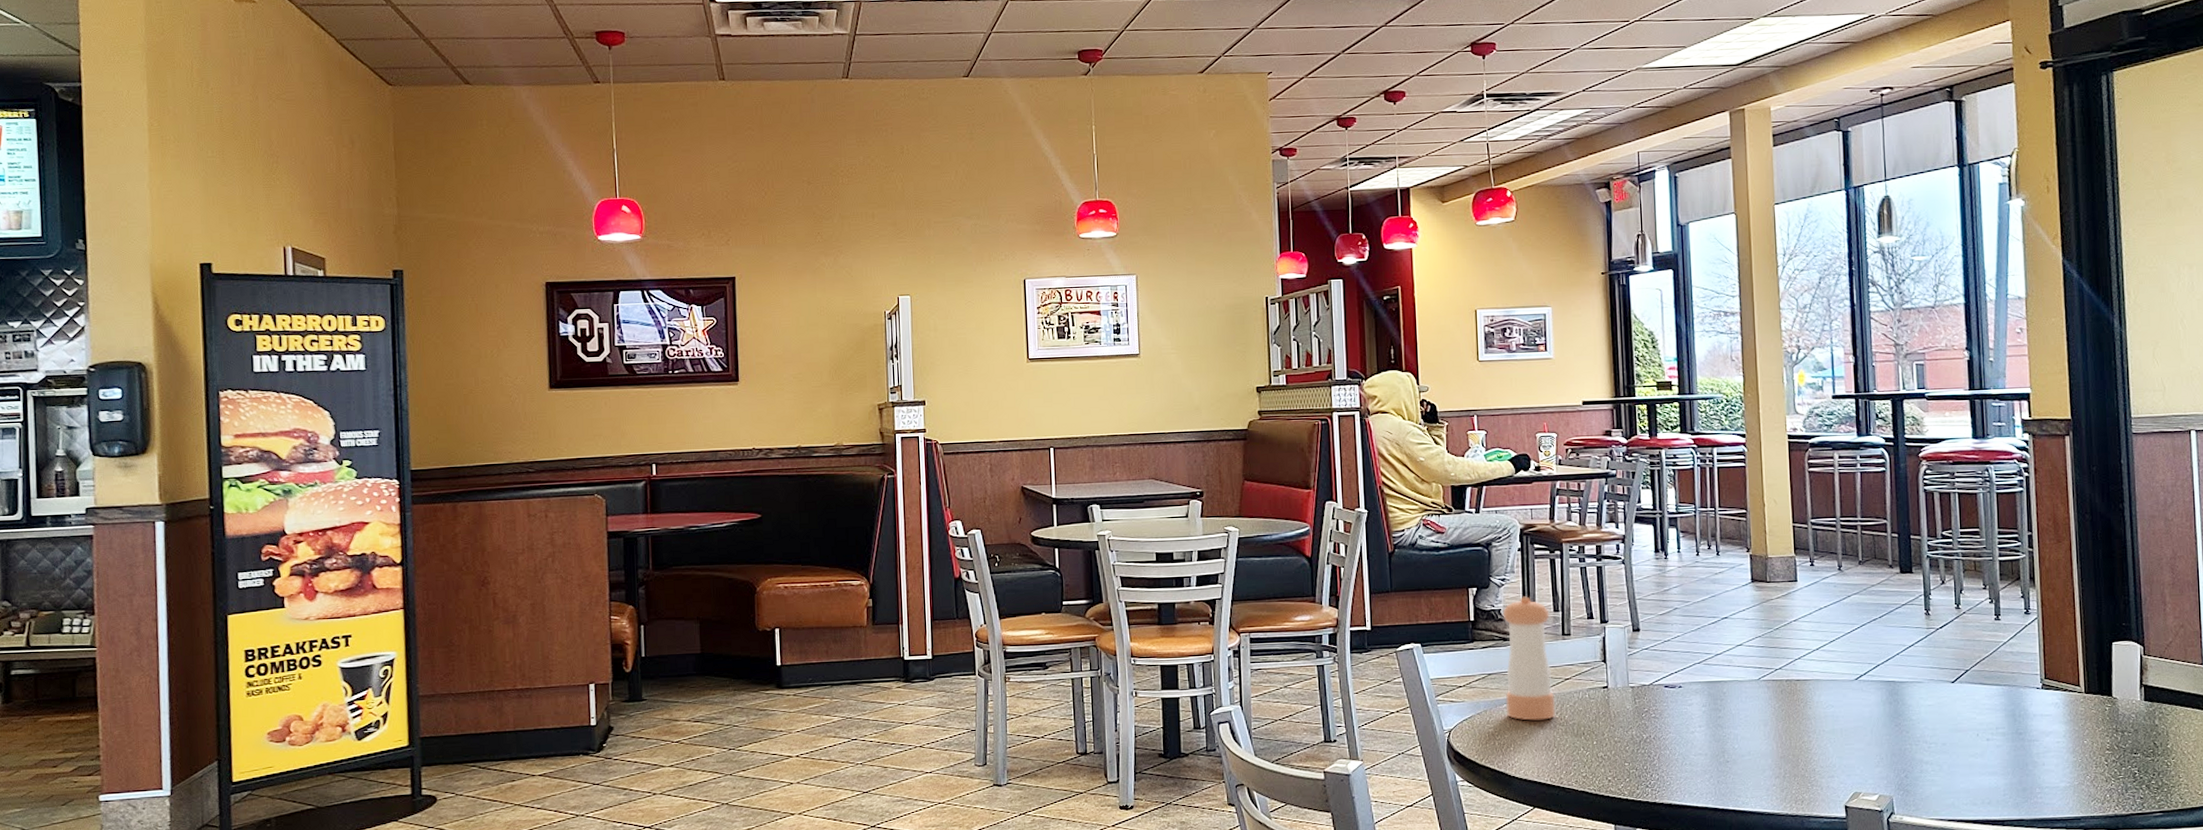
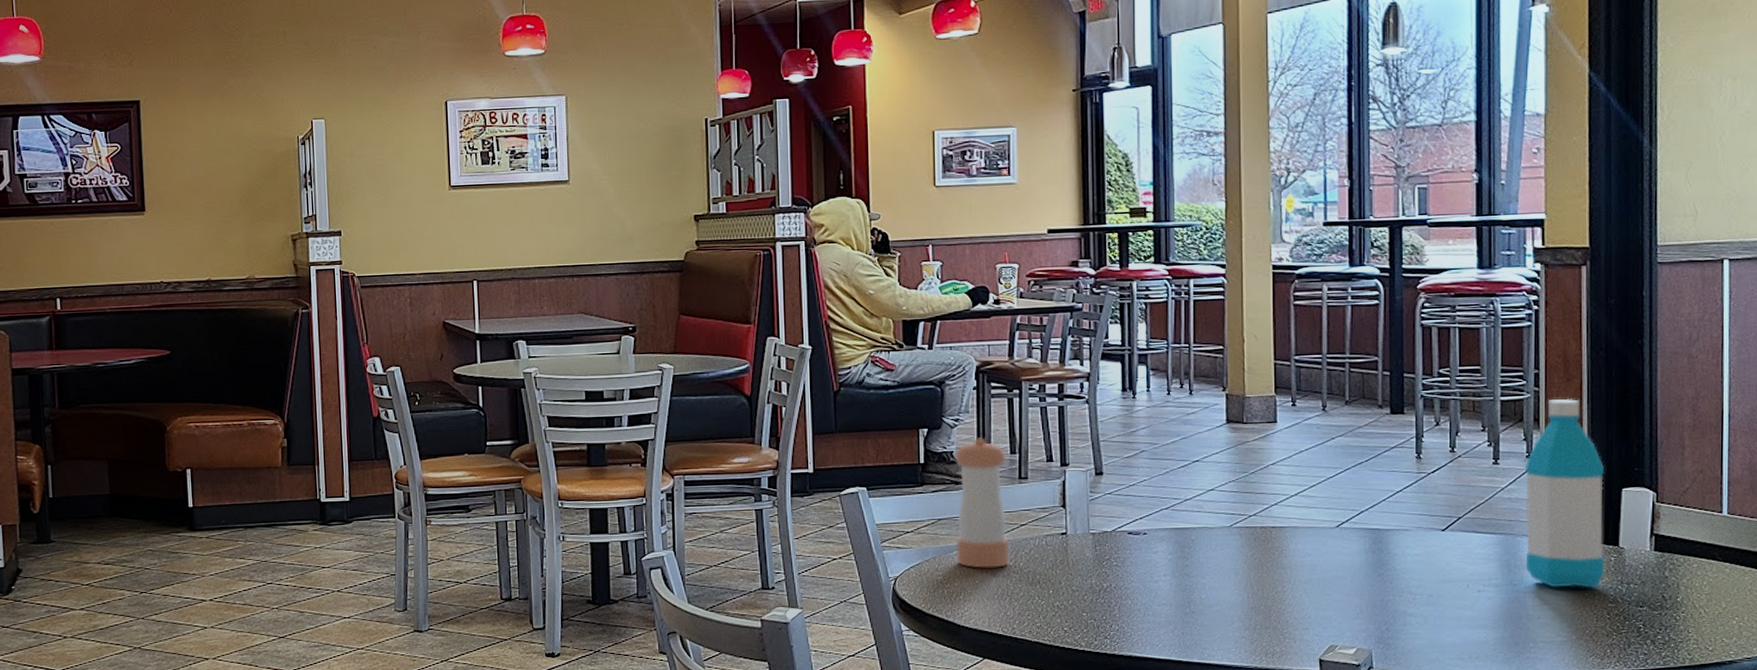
water bottle: none [2023,558,2101,736] -> present [1524,398,1605,588]

